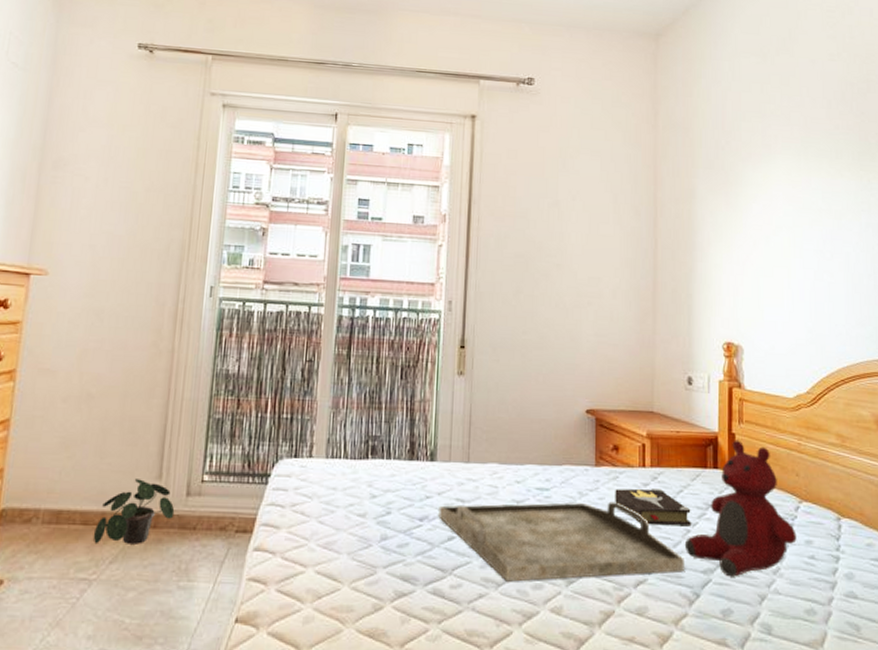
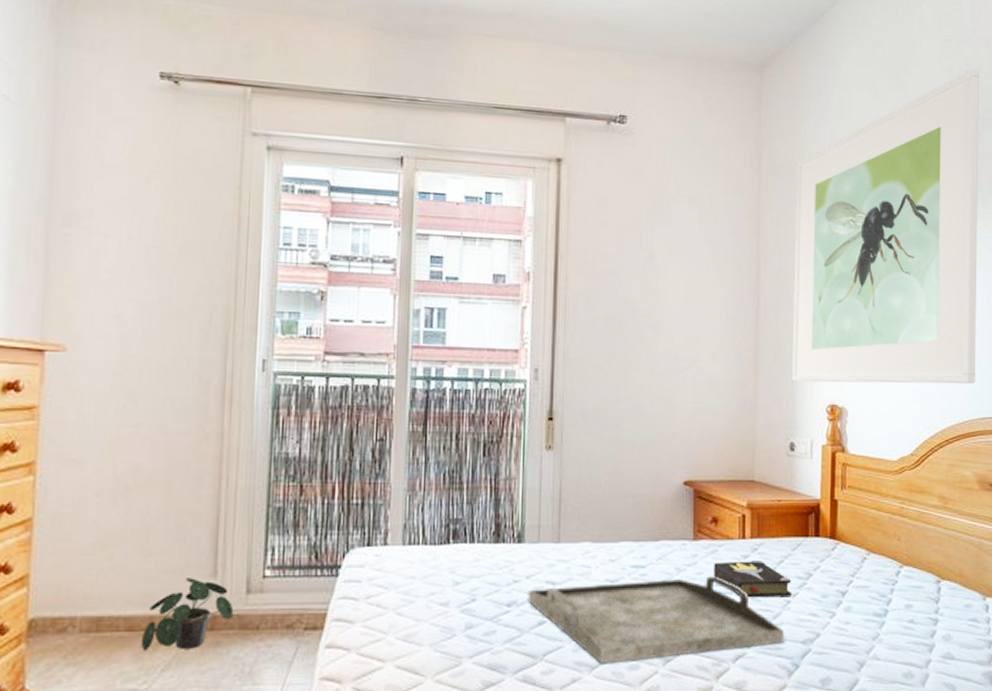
teddy bear: present [684,439,797,577] -> none [784,506,897,646]
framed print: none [688,35,869,326] -> present [791,68,979,384]

